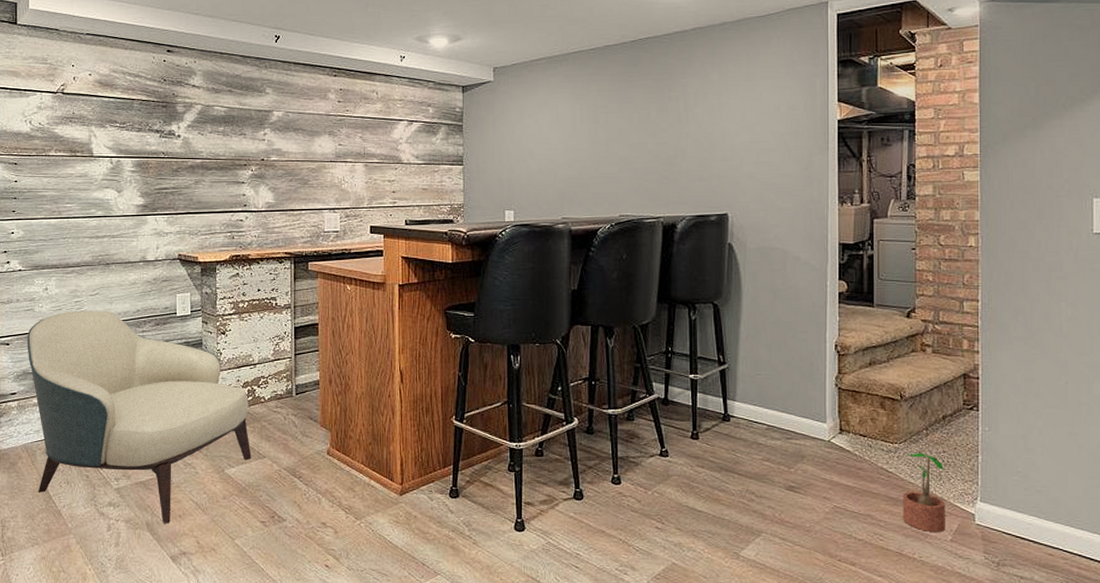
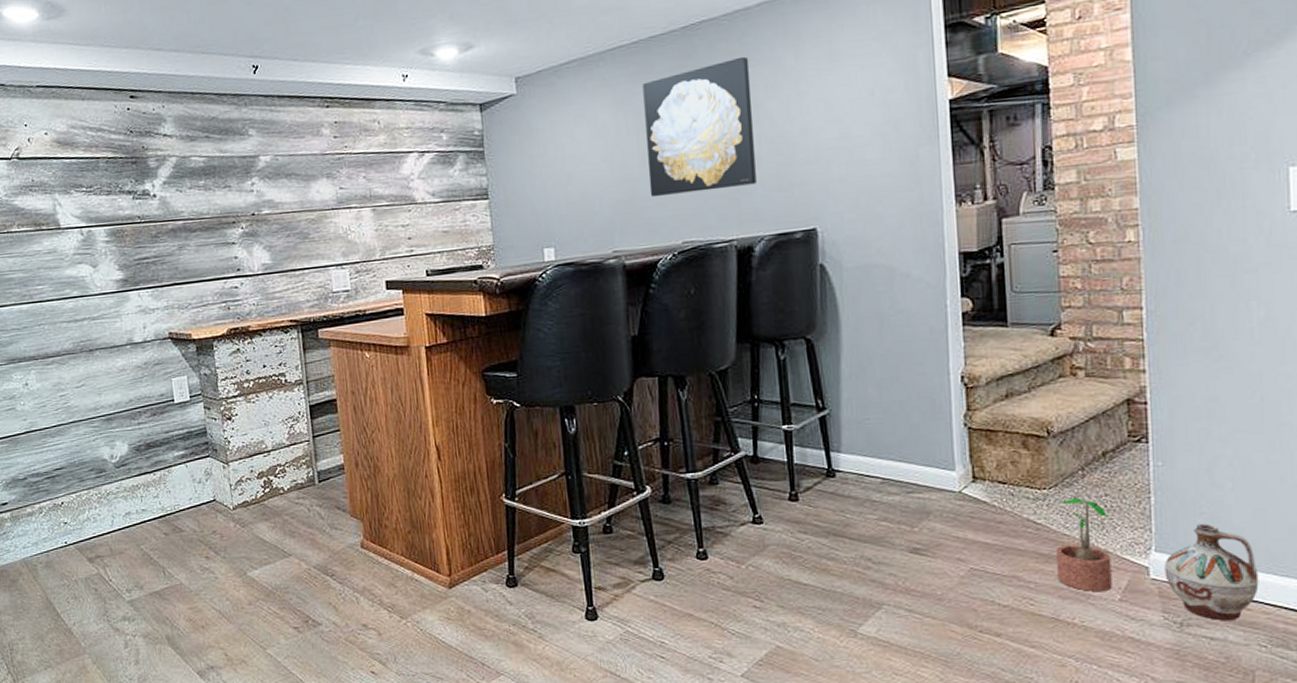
armchair: present [27,310,252,524] -> none [12,403,276,636]
wall art: none [596,69,683,177] -> present [642,56,757,198]
ceramic jug: none [987,480,1060,564] -> present [1164,523,1259,621]

